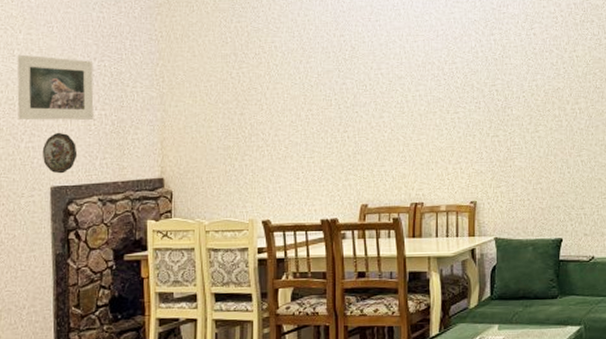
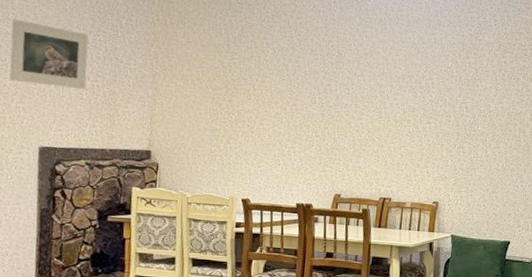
decorative plate: present [42,132,78,174] -> none [32,96,68,136]

